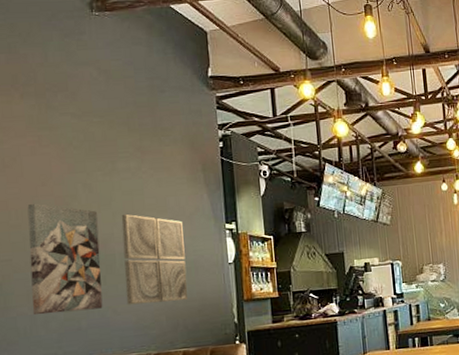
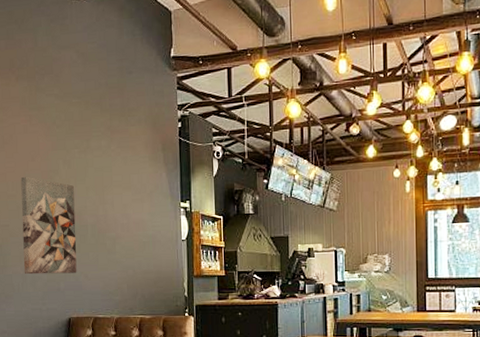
wall art: present [121,213,188,305] -> none [93,189,146,272]

